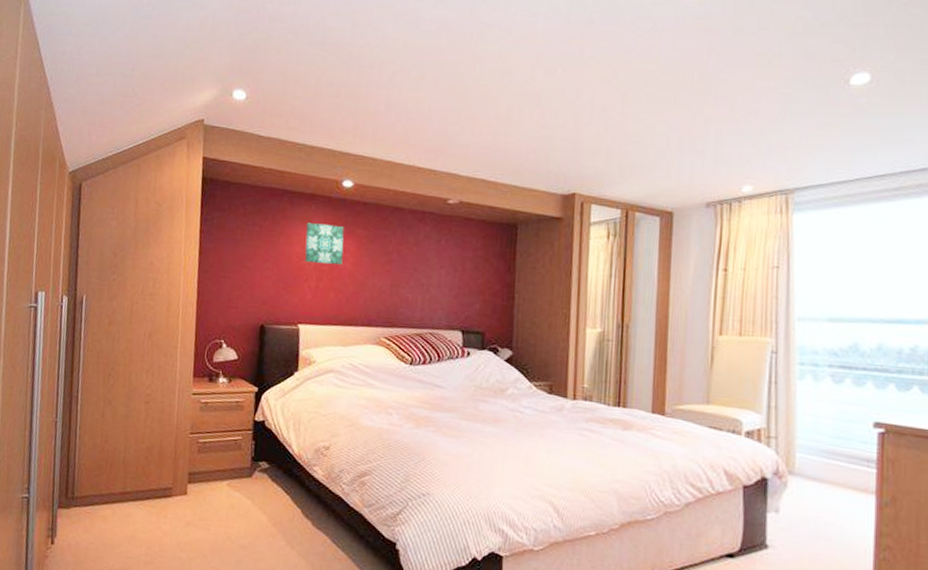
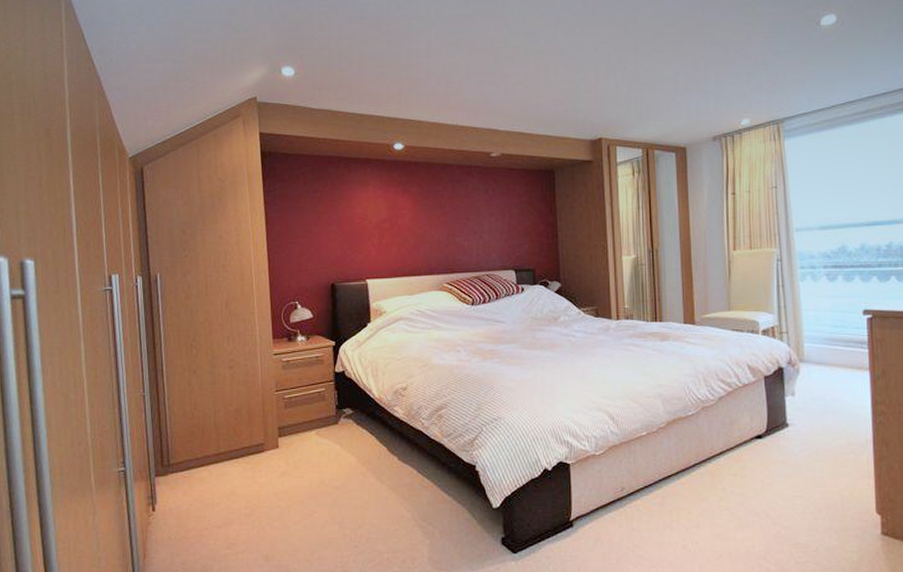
wall art: present [305,223,344,265] -> none [364,185,401,222]

